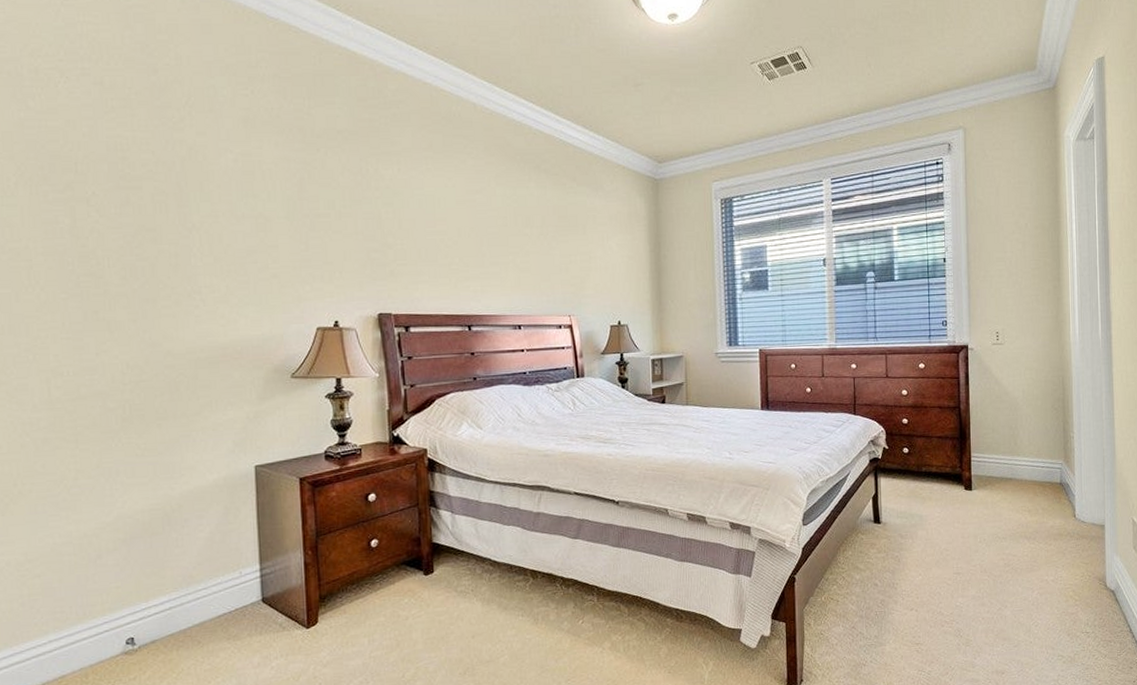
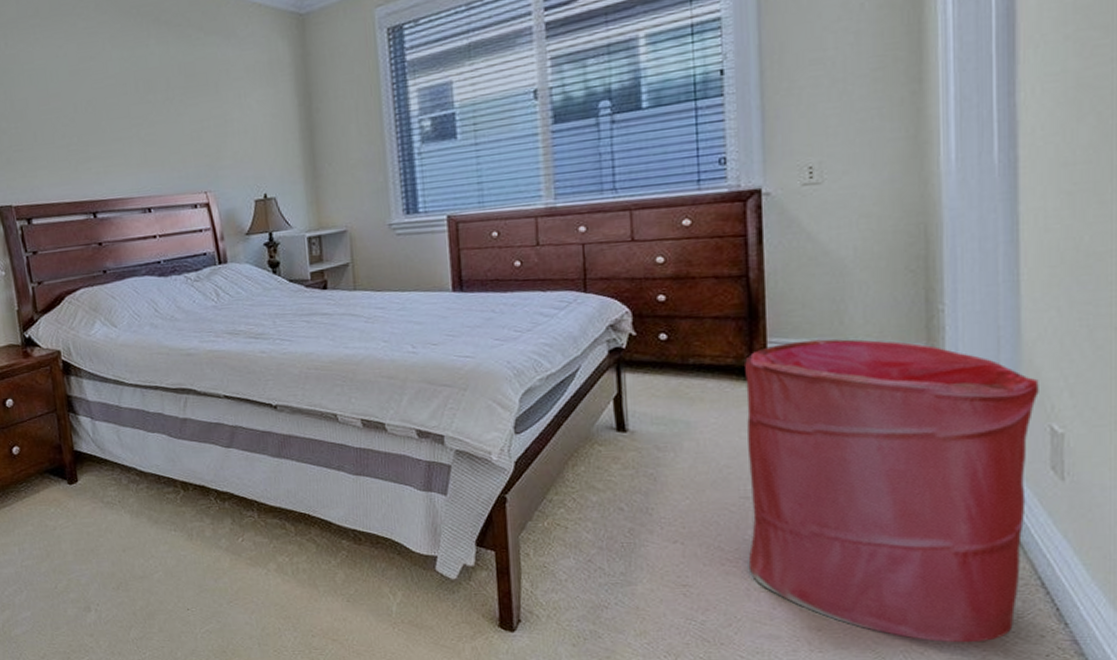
laundry hamper: none [957,455,1126,677] -> present [745,339,1039,643]

